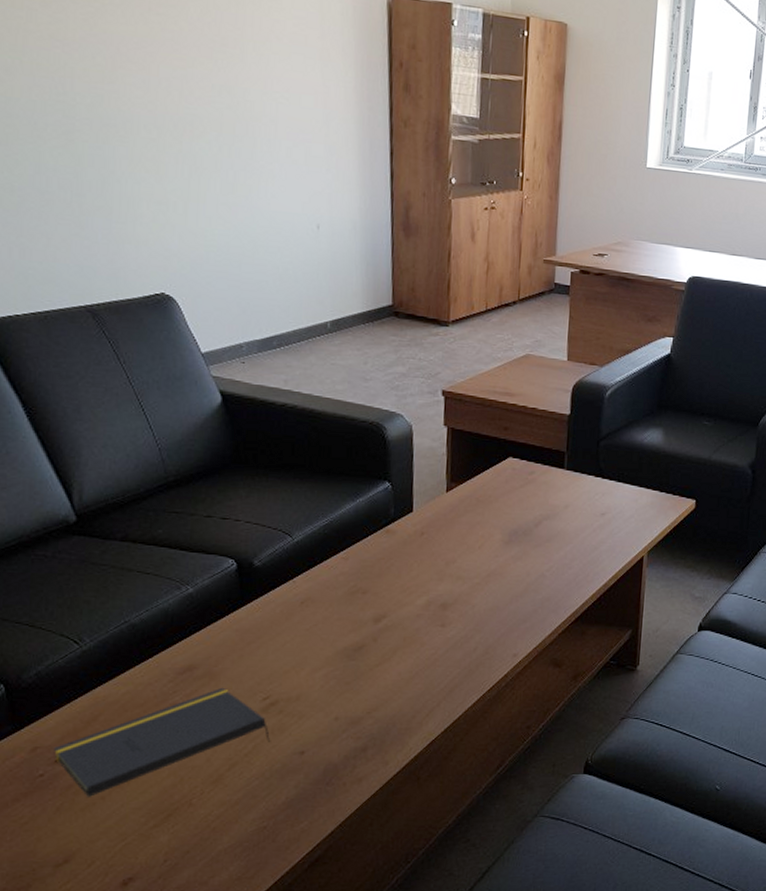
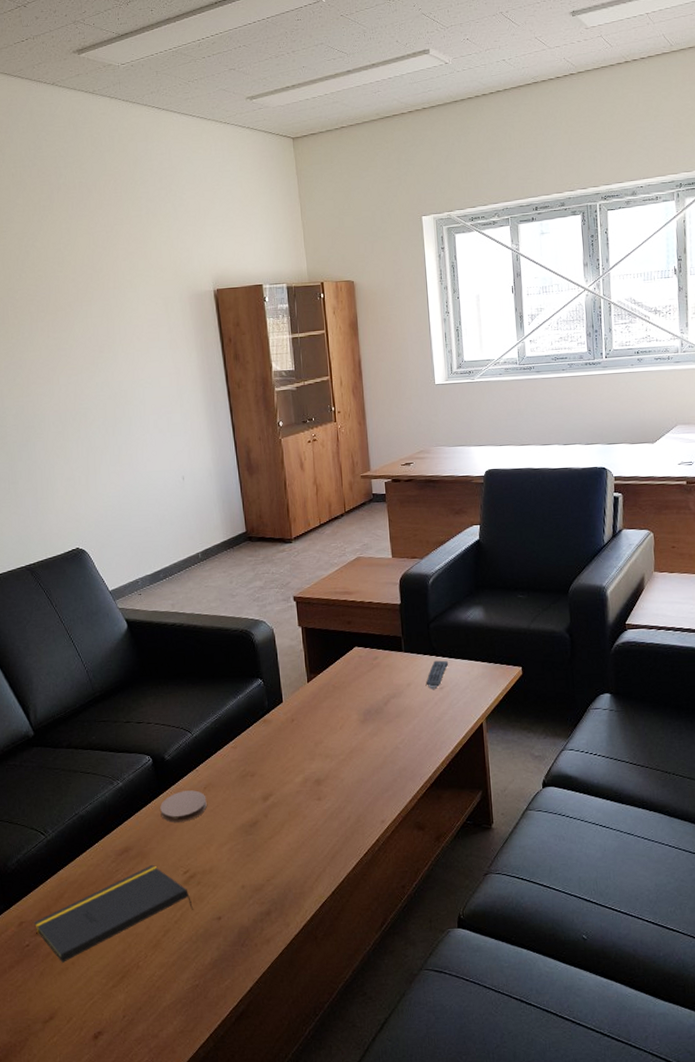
coaster: none [240,604,303,640] -> present [160,790,207,823]
remote control: none [587,483,616,515] -> present [426,660,449,689]

